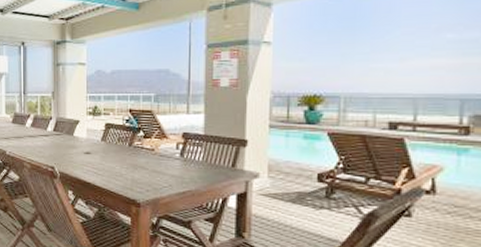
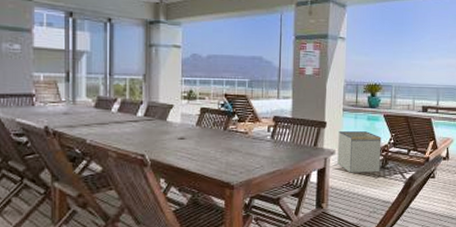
storage bin: none [262,151,325,203] -> present [337,131,382,173]

